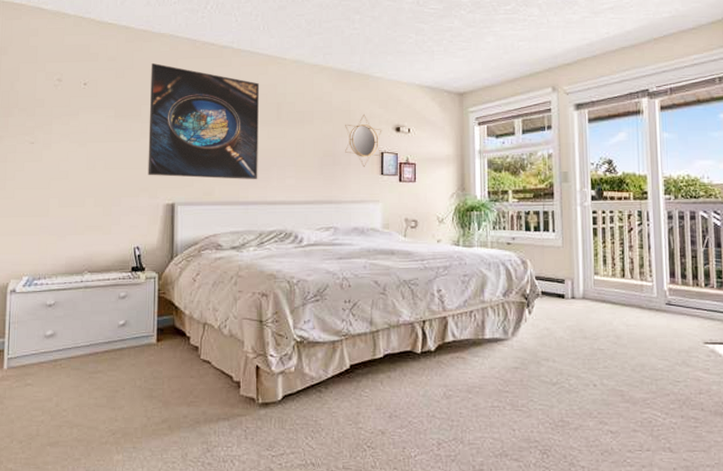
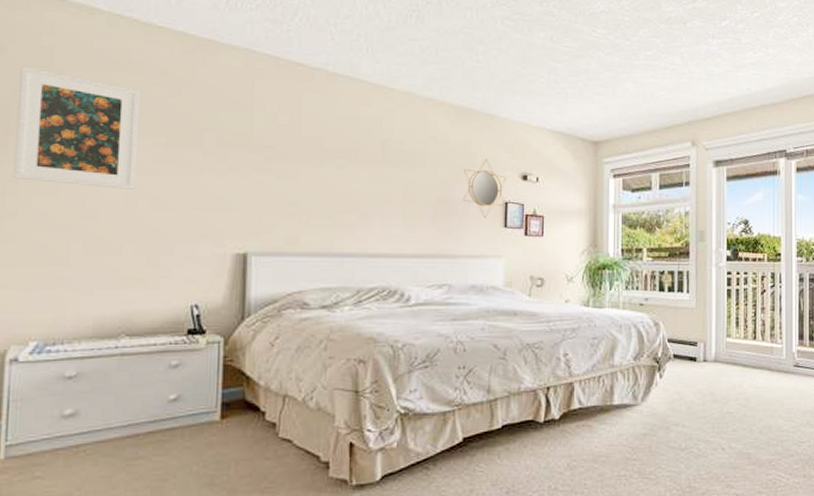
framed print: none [12,63,97,154] -> present [13,66,141,189]
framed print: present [148,63,259,180] -> none [211,81,360,229]

